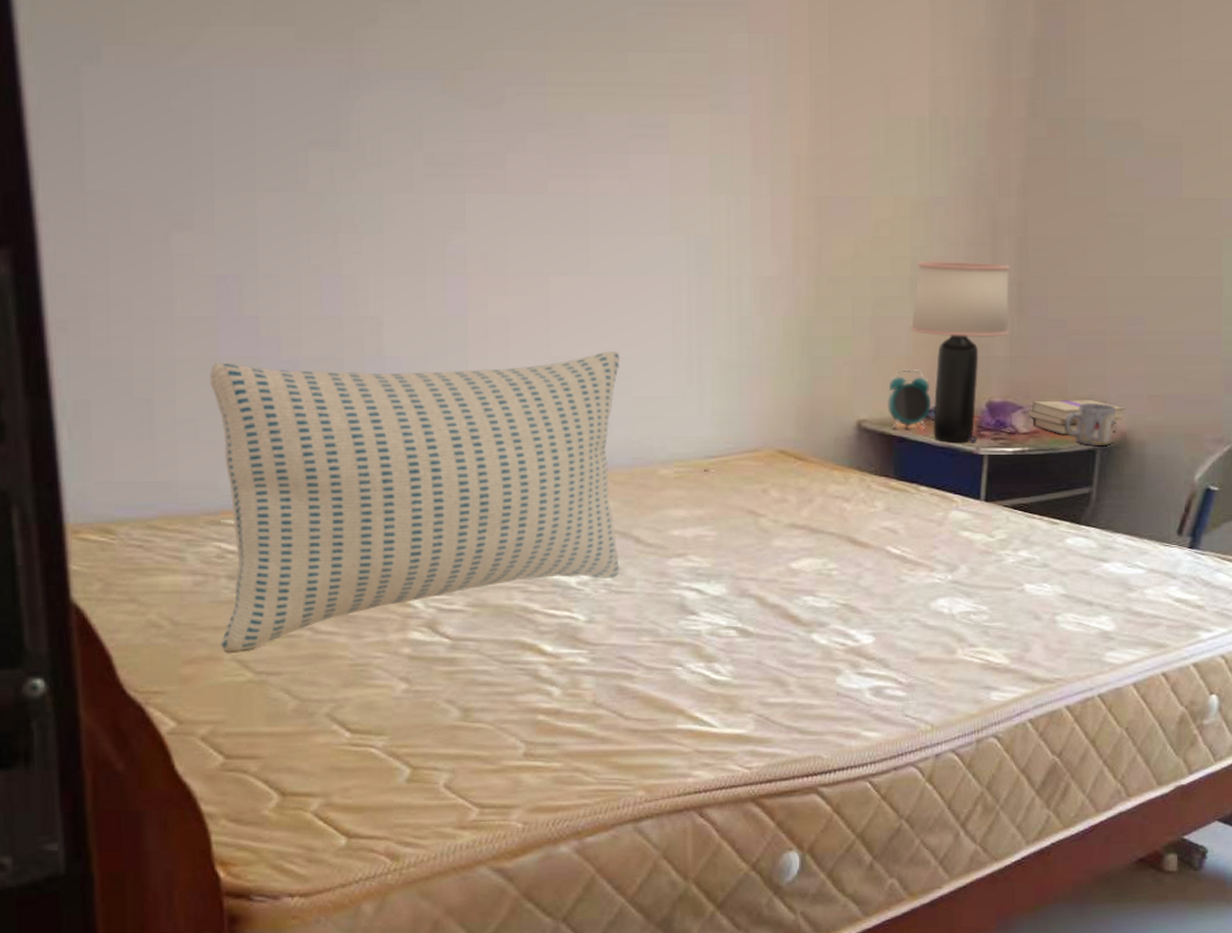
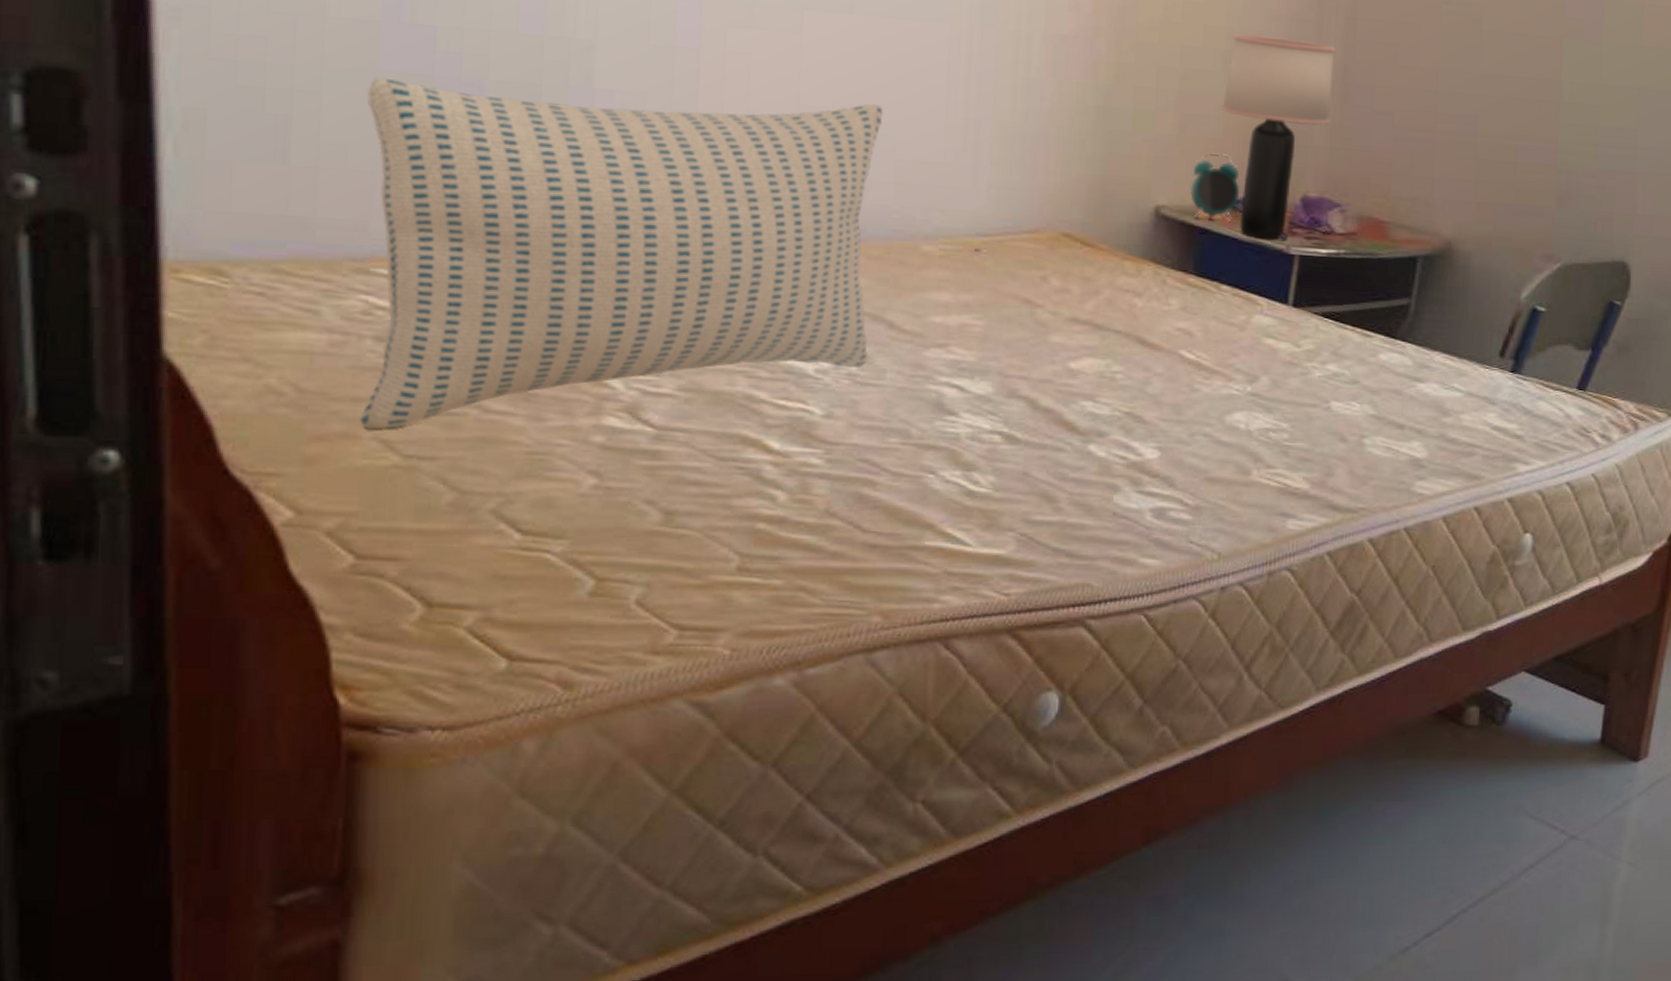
books: present [1027,400,1125,434] -> none [1345,199,1451,241]
mug: present [1064,403,1116,445] -> none [1384,206,1441,254]

